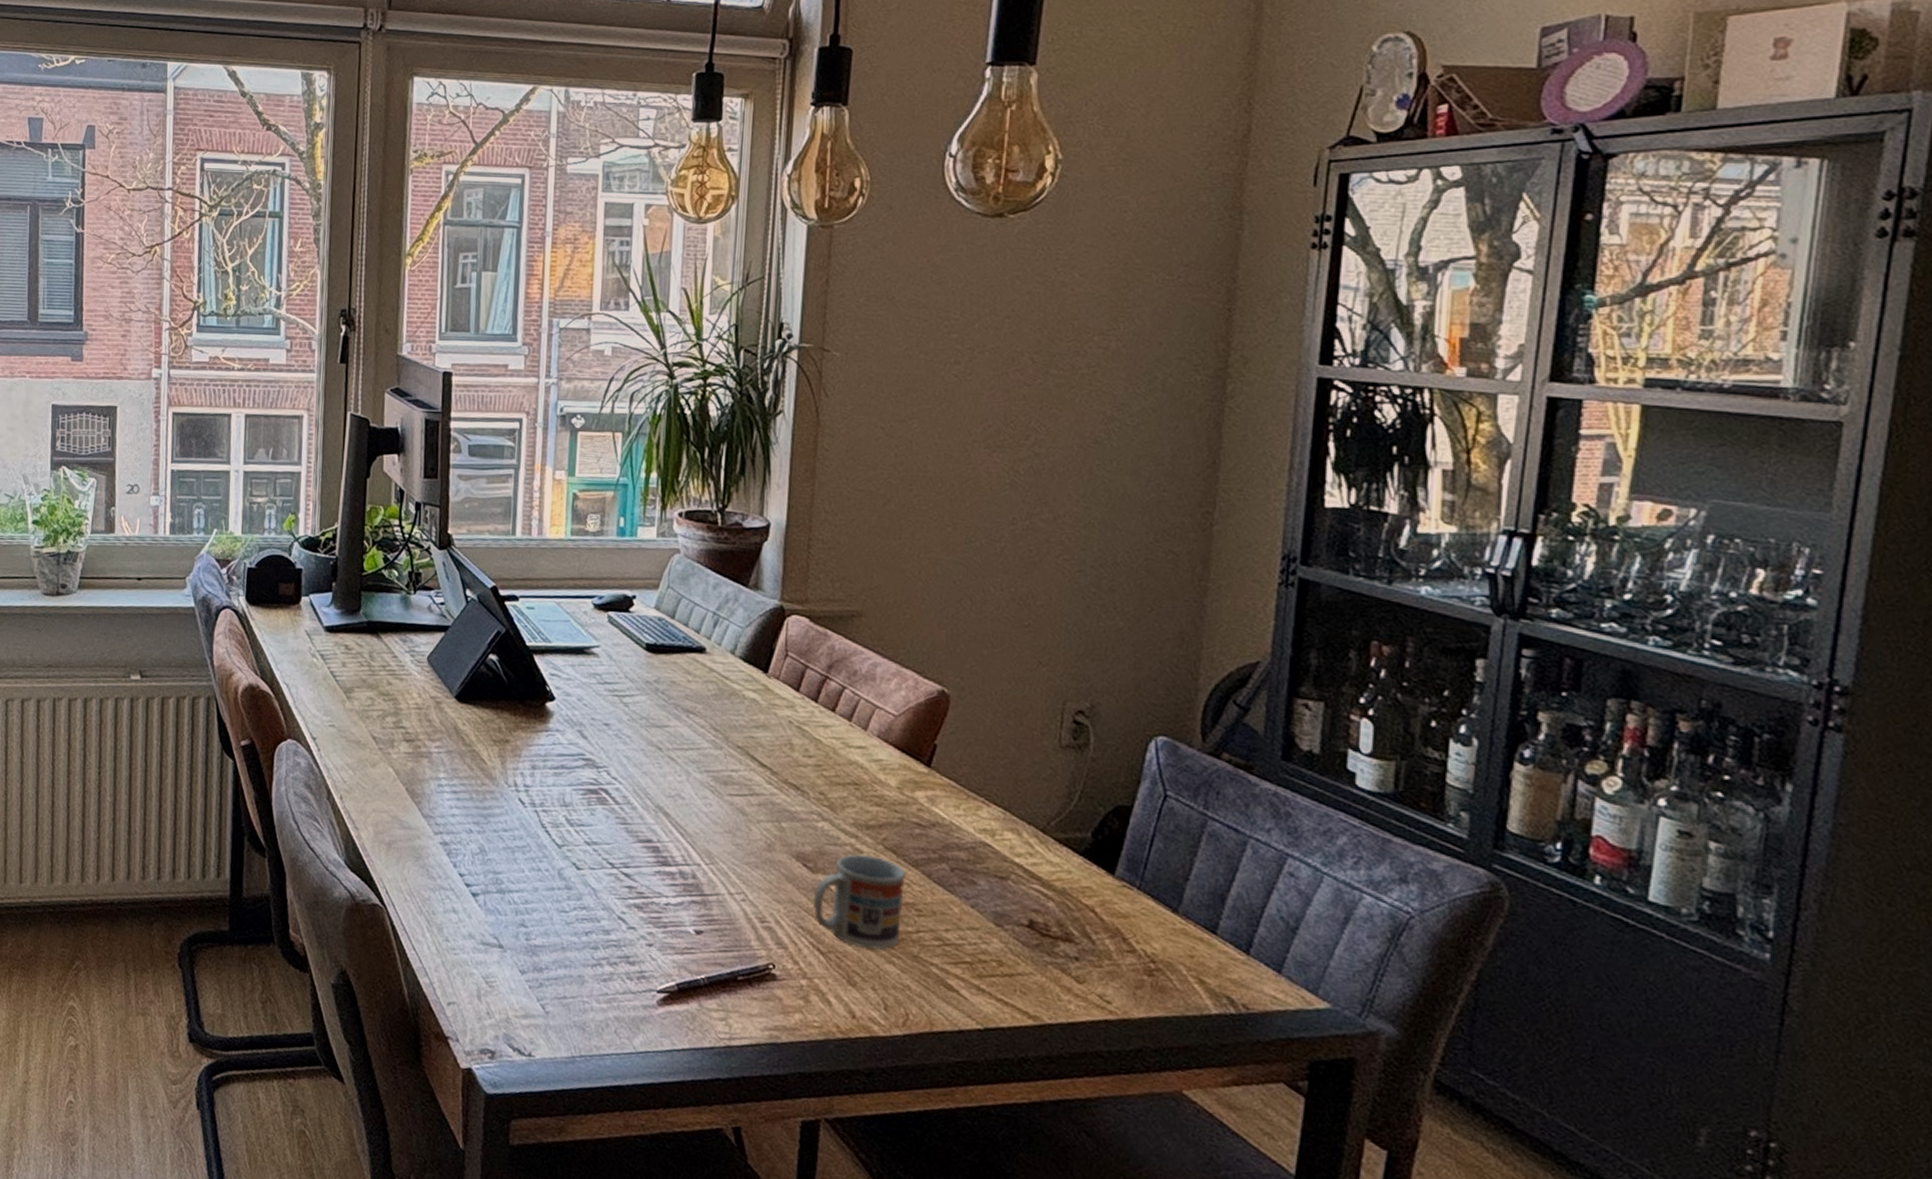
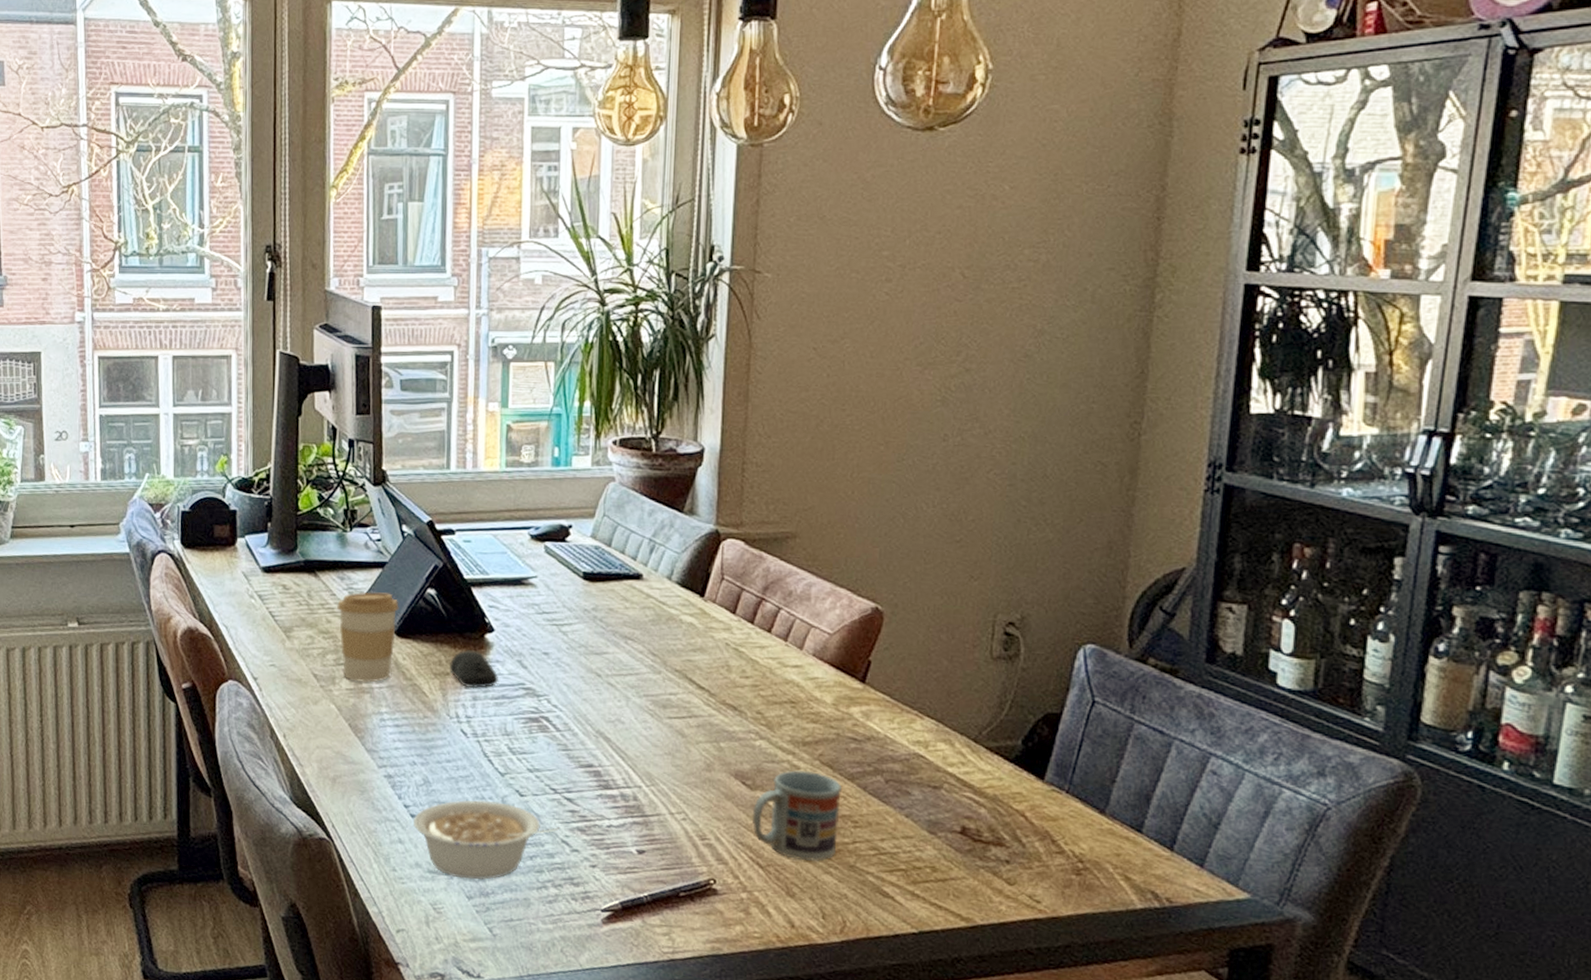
coffee cup: none [398,655,460,748] -> present [337,591,399,683]
legume: none [467,871,616,955] -> present [412,799,559,880]
computer mouse: none [509,718,559,758] -> present [450,650,499,689]

